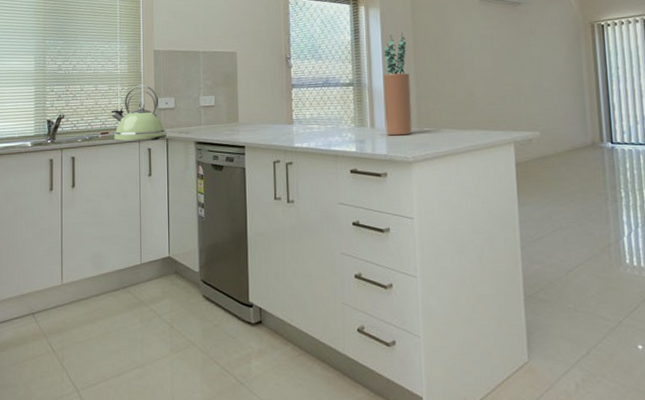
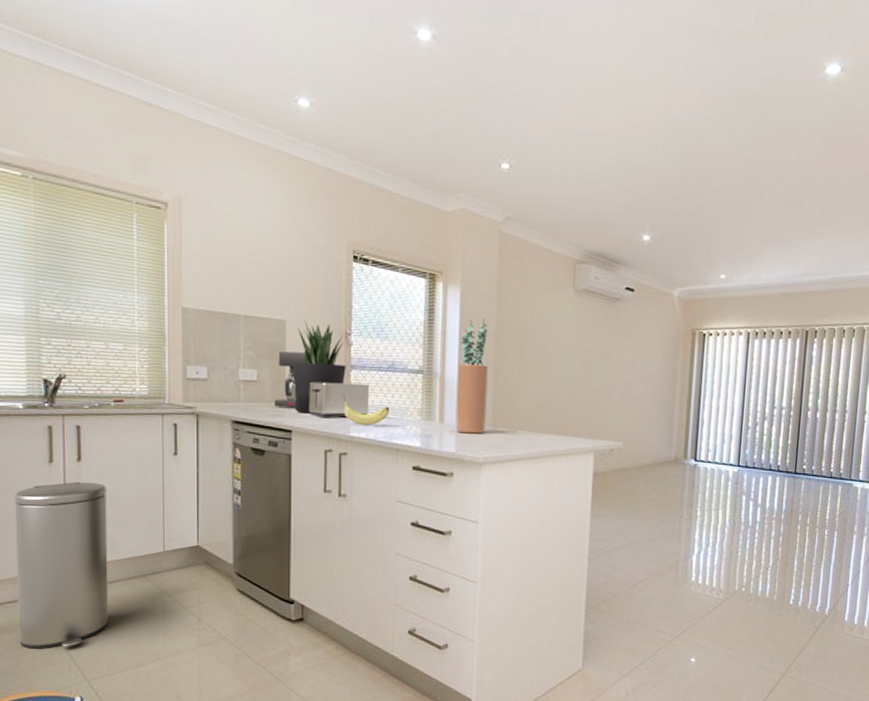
pedal bin: none [22,205,95,361] -> present [15,481,109,649]
kettle: present [111,84,166,142] -> none [126,347,196,414]
coffee maker: none [230,78,255,126] -> present [275,351,307,408]
planter: none [242,50,288,130] -> present [291,320,346,414]
toaster: none [258,99,309,133] -> present [309,381,369,418]
fruit: none [285,111,327,136] -> present [342,395,390,426]

